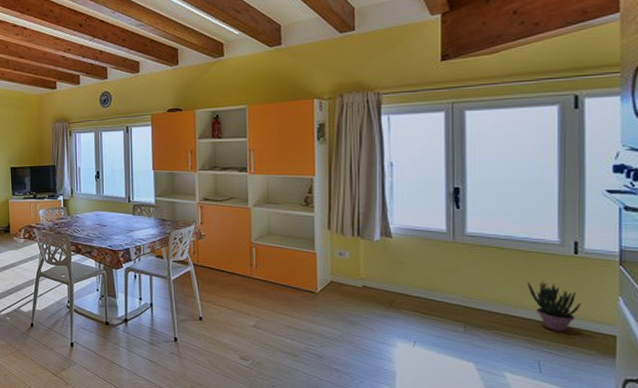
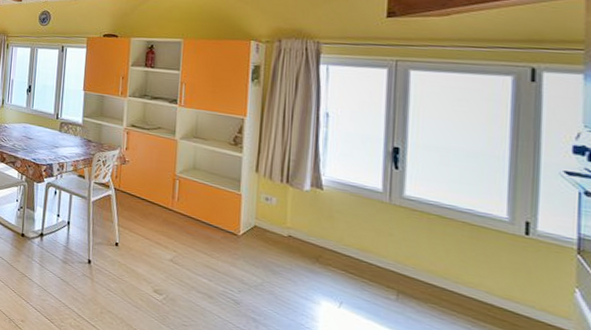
potted plant: present [527,281,581,332] -> none [469,256,531,318]

